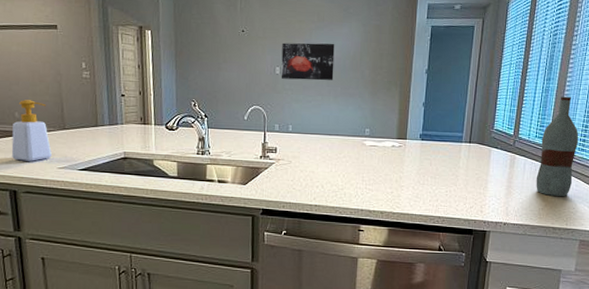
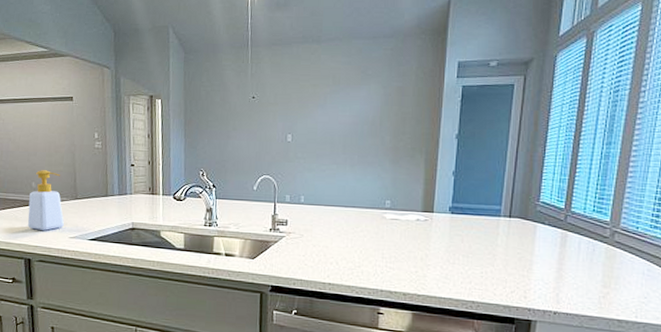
wall art: present [281,43,335,81] -> none [293,107,352,148]
bottle: present [536,97,579,196] -> none [595,164,650,283]

